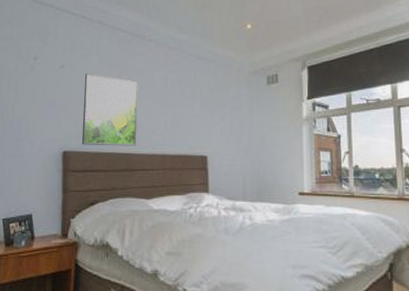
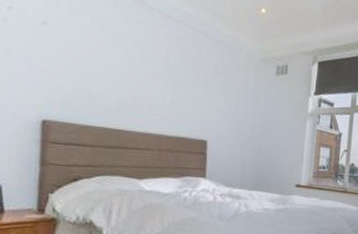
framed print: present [81,73,139,146] -> none [65,35,136,123]

